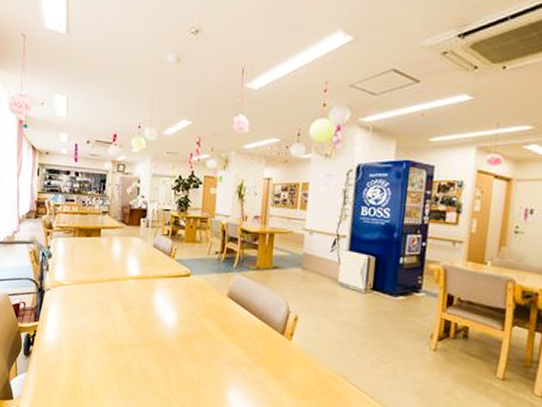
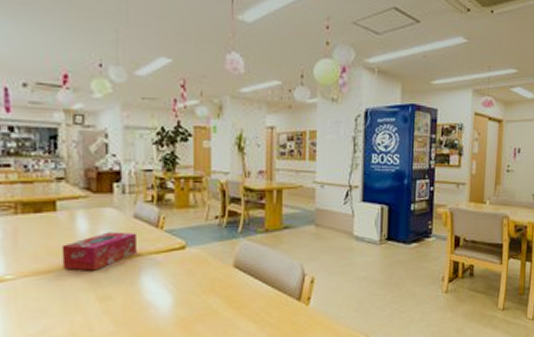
tissue box: none [101,256,154,286] -> present [61,232,137,271]

